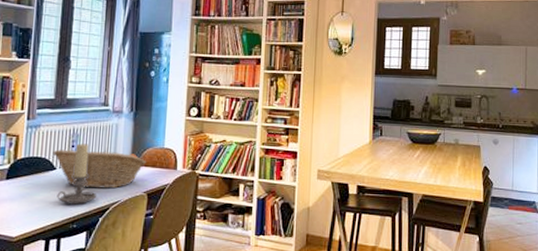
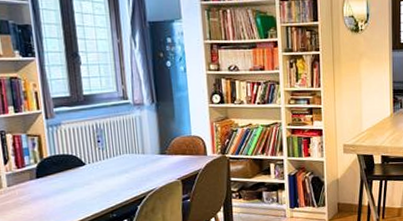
fruit basket: present [52,149,146,189] -> none [79,142,175,180]
candle holder: present [57,143,97,205] -> none [91,138,132,196]

